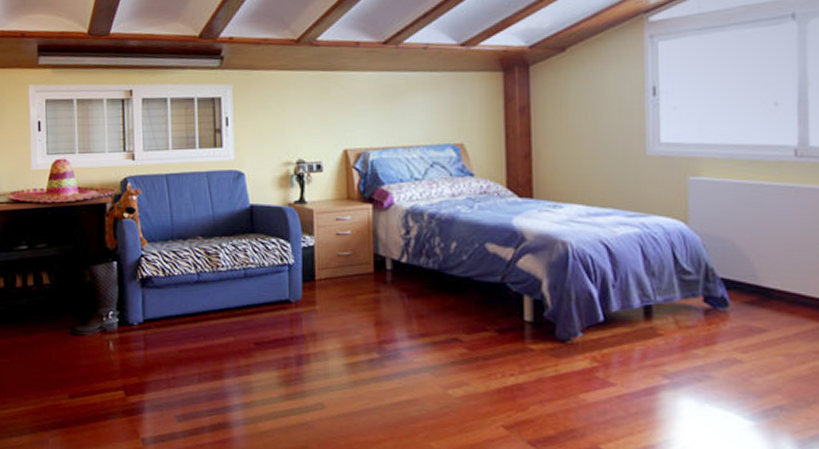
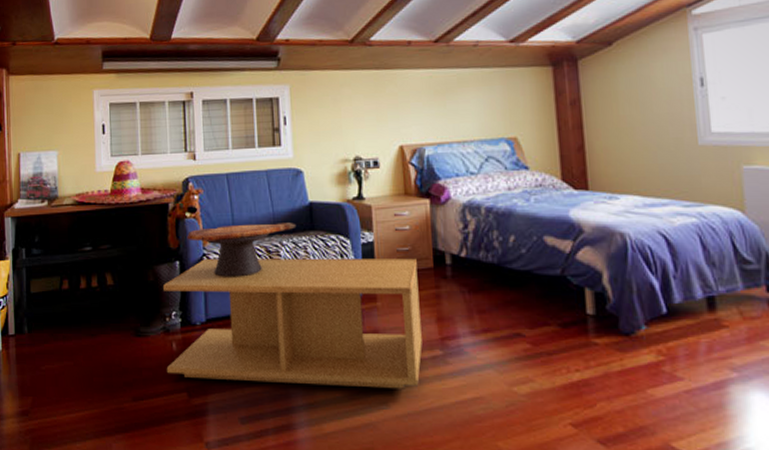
coffee table: none [100,259,360,391] -> present [163,258,422,389]
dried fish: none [124,225,237,279] -> present [186,223,297,277]

